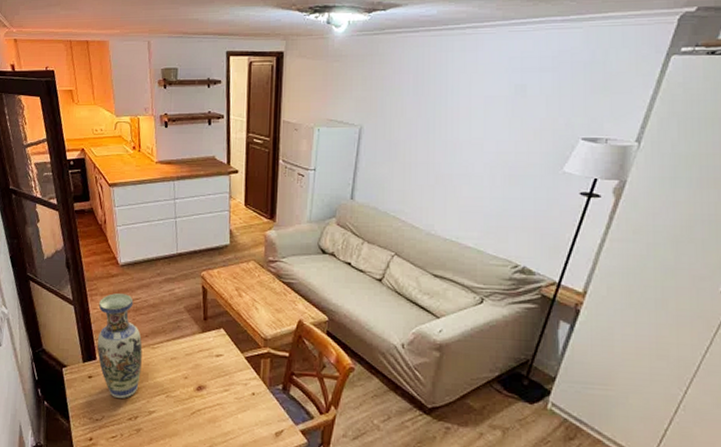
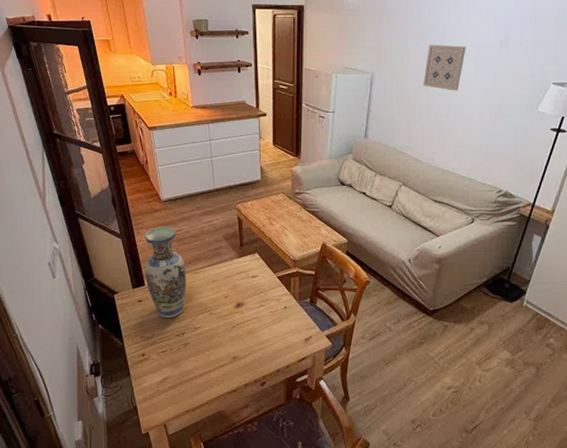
wall art: none [421,93,473,147] -> present [423,44,466,91]

